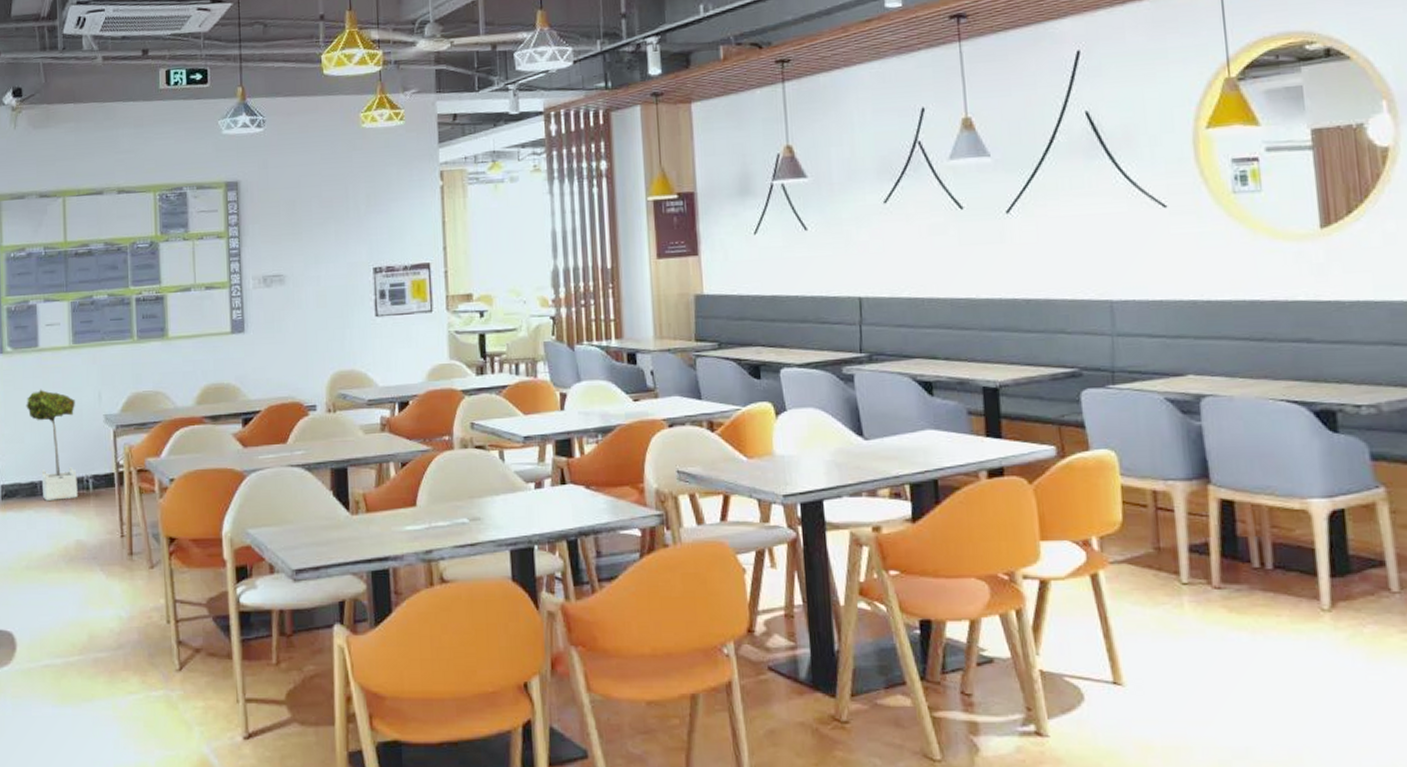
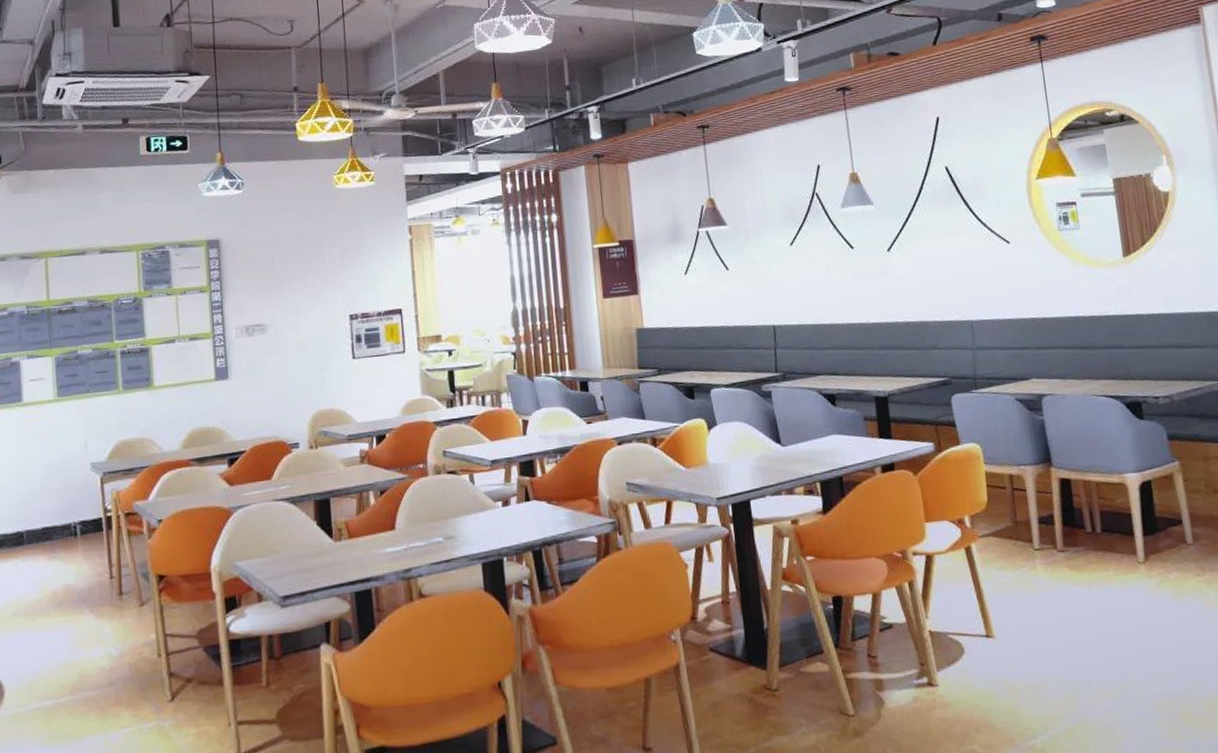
potted tree: present [26,389,78,501] -> none [10,442,65,549]

